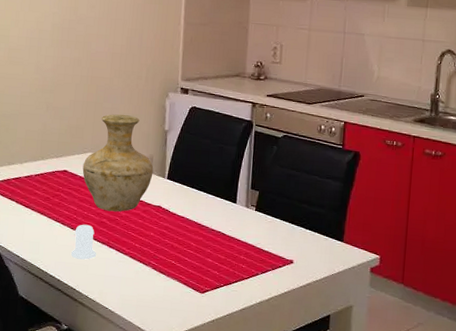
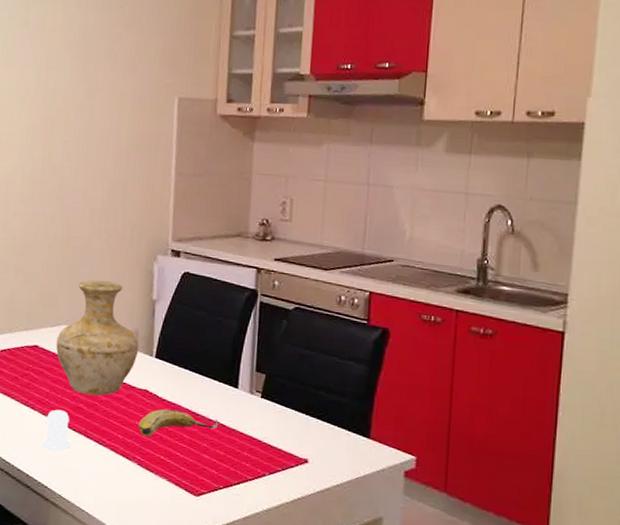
fruit: none [153,221,220,245] -> present [138,408,218,437]

